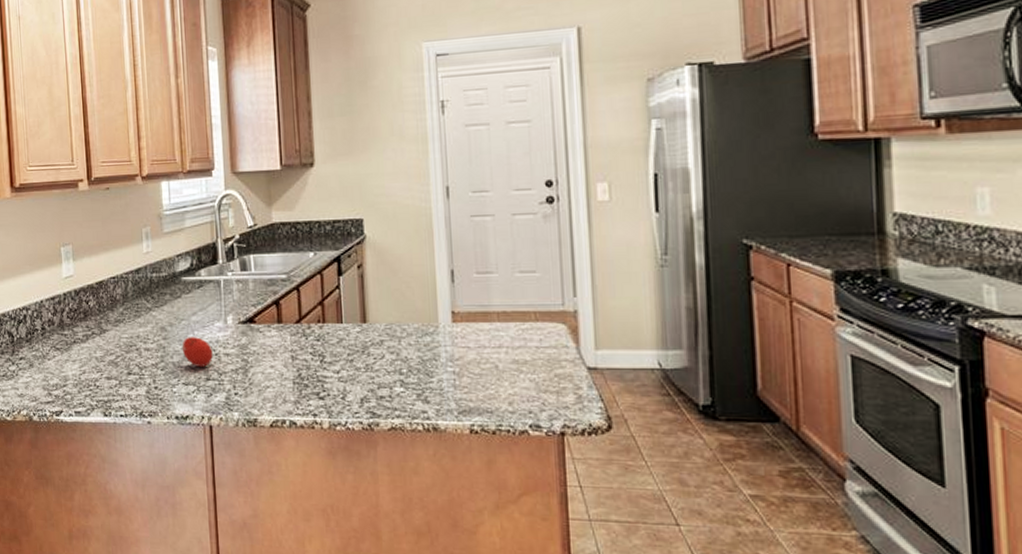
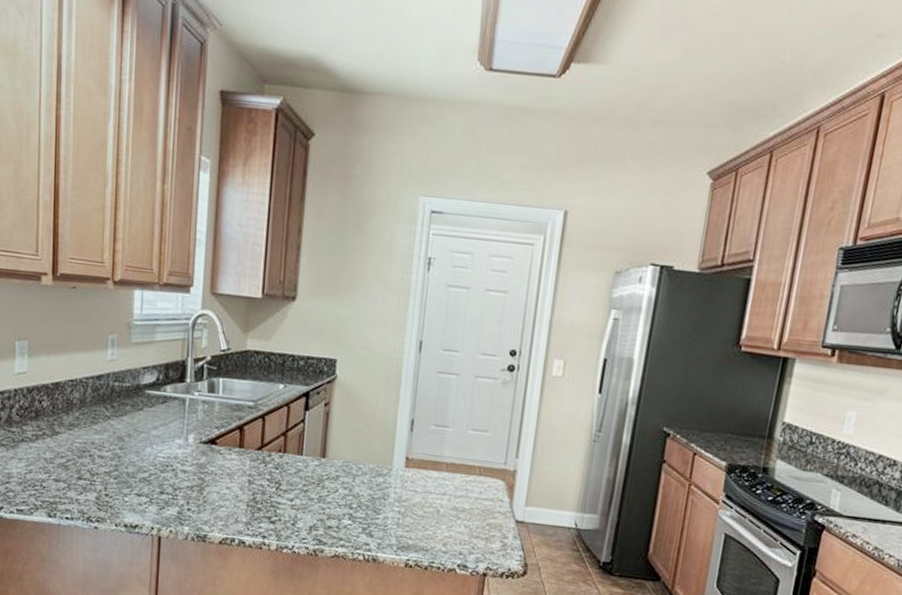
fruit: present [181,337,213,367] -> none [138,450,170,481]

